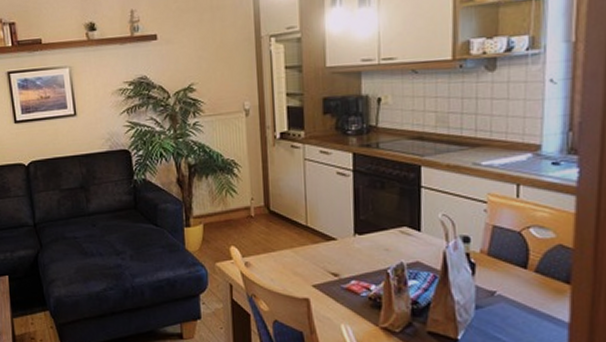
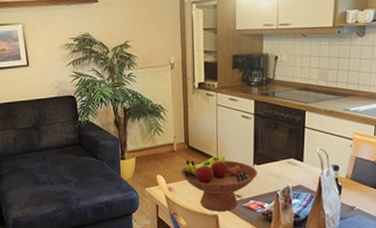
fruit bowl: none [260,223,360,294] -> present [181,156,257,212]

